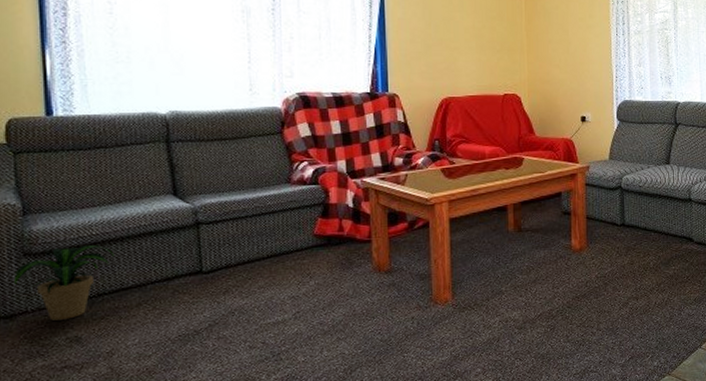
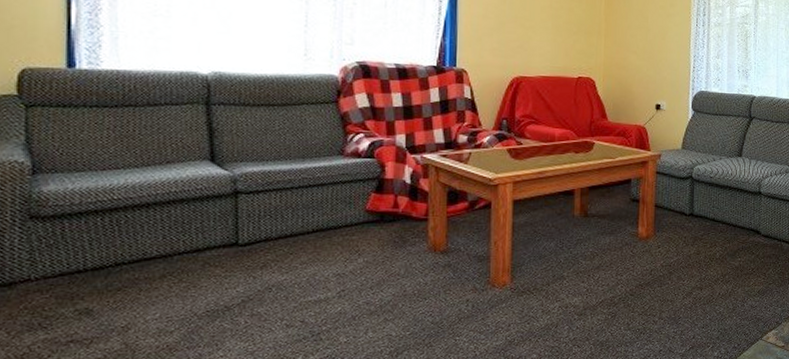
potted plant: present [13,244,114,321] -> none [15,209,137,290]

